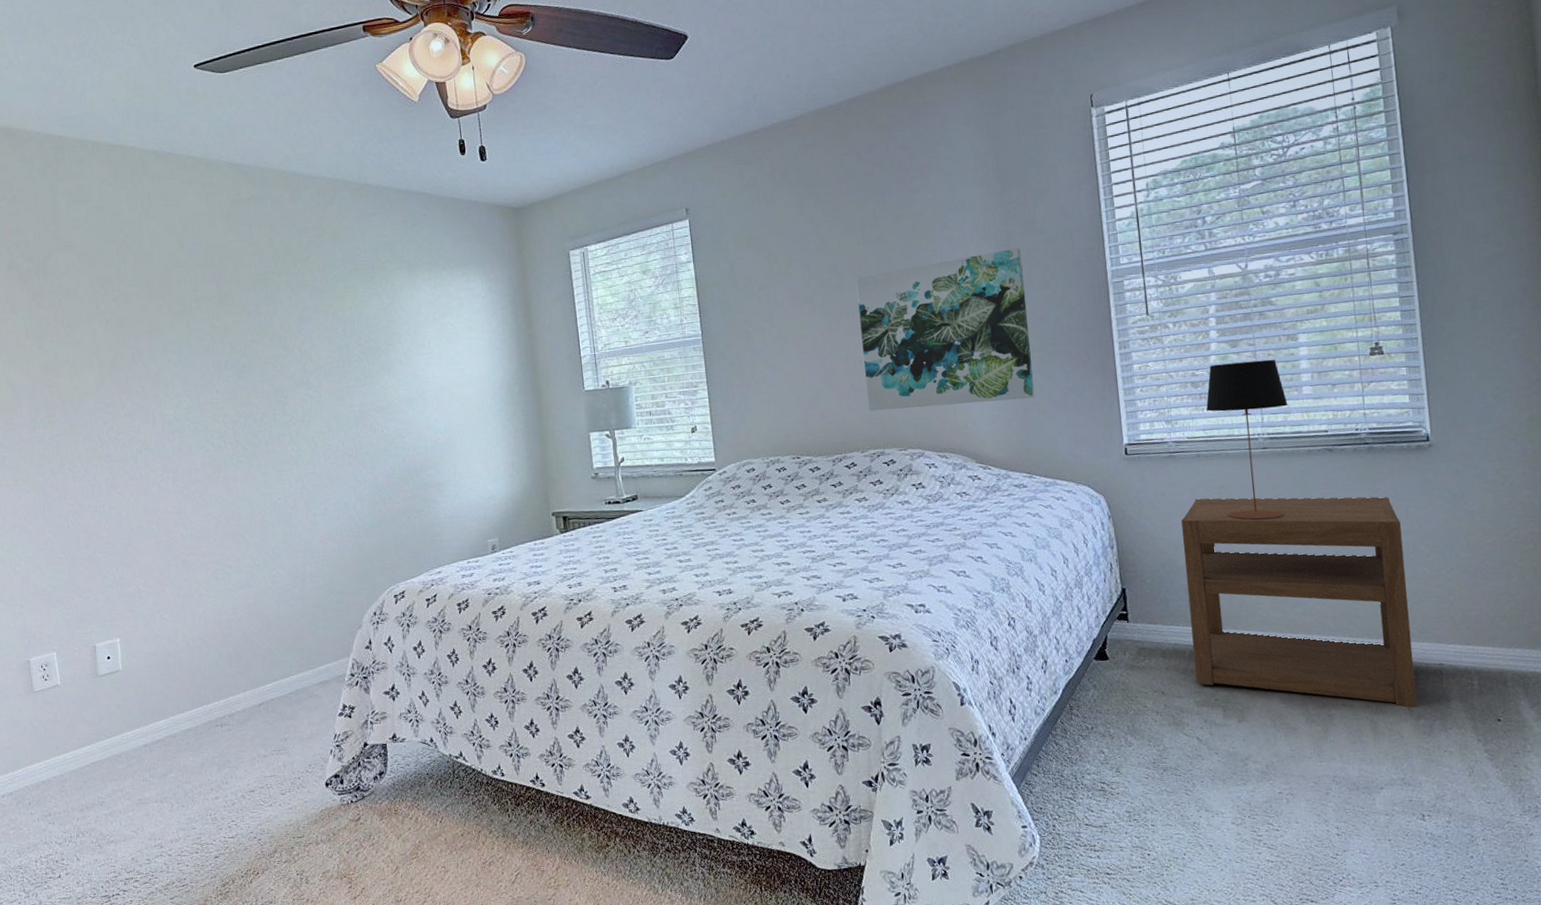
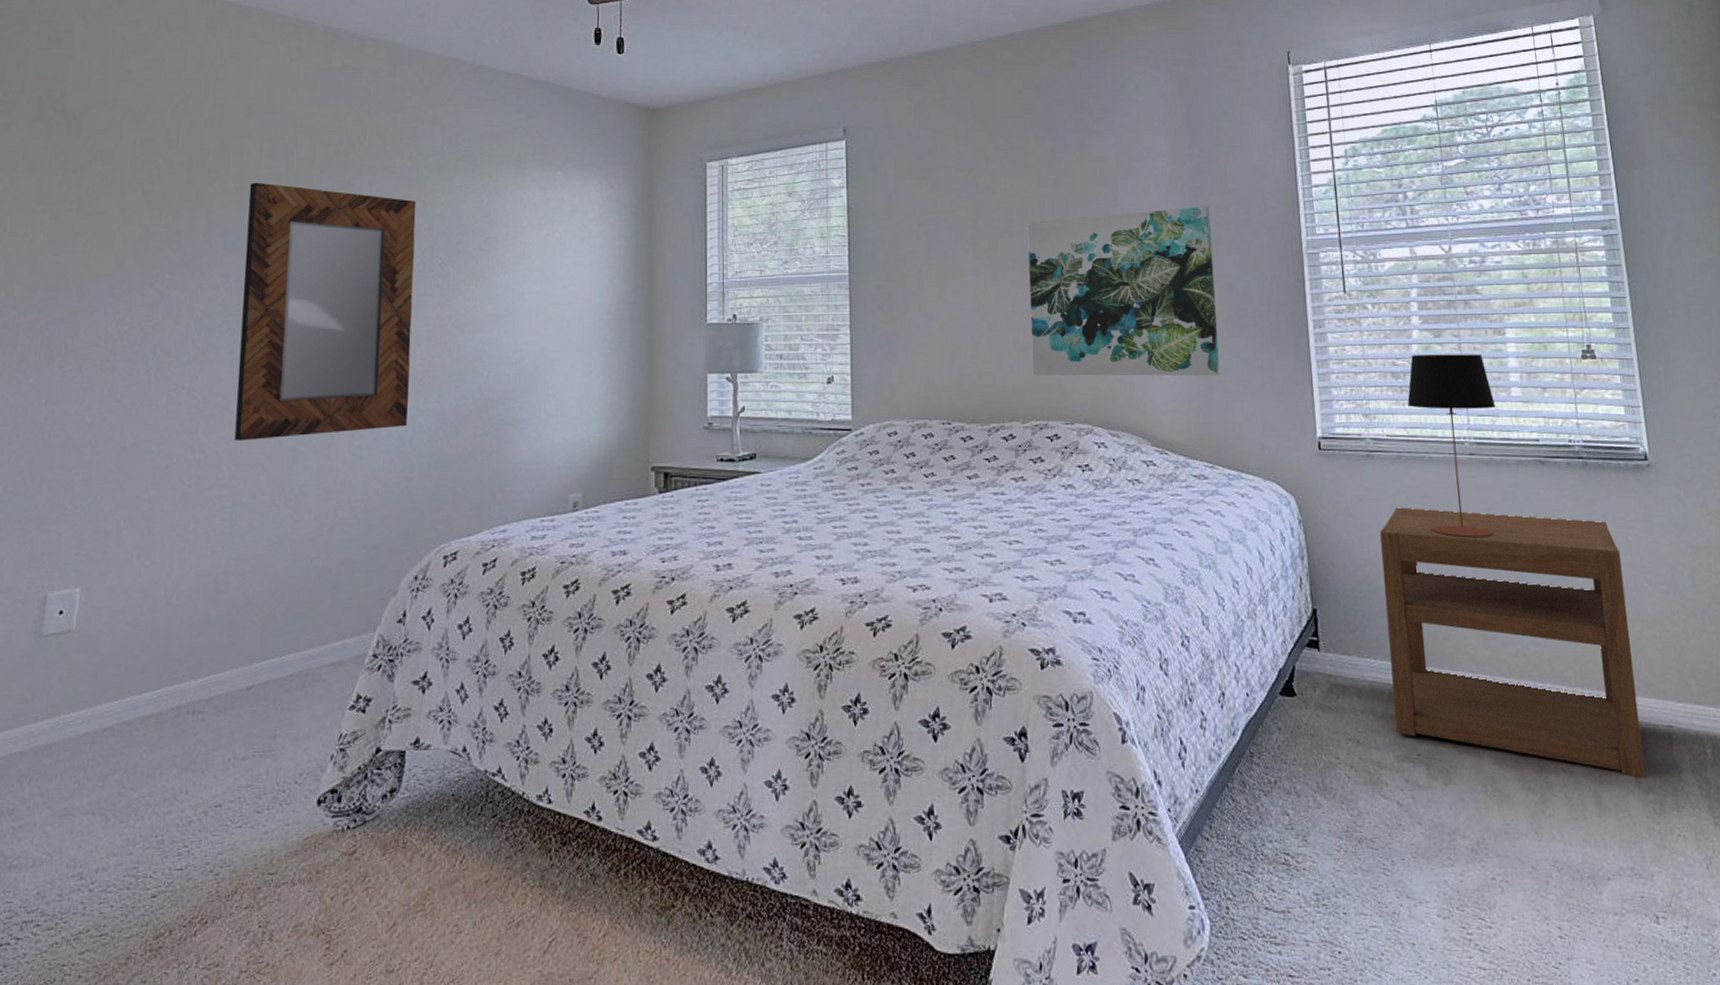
home mirror: none [191,304,349,518] -> present [234,182,416,441]

